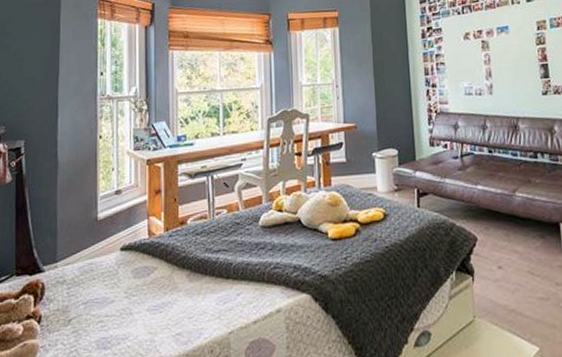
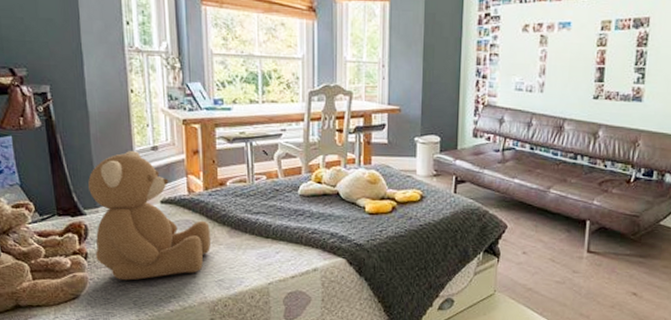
teddy bear: none [50,197,170,345] -> present [88,151,211,281]

